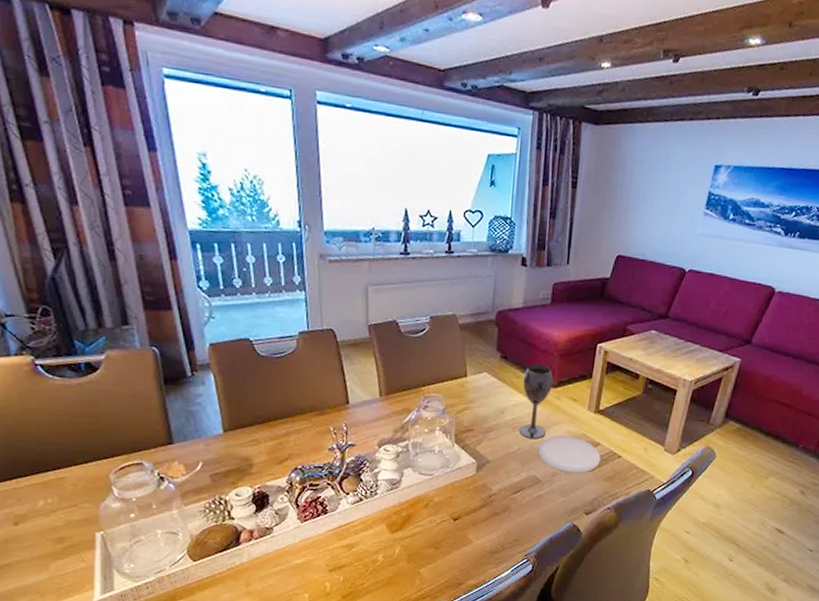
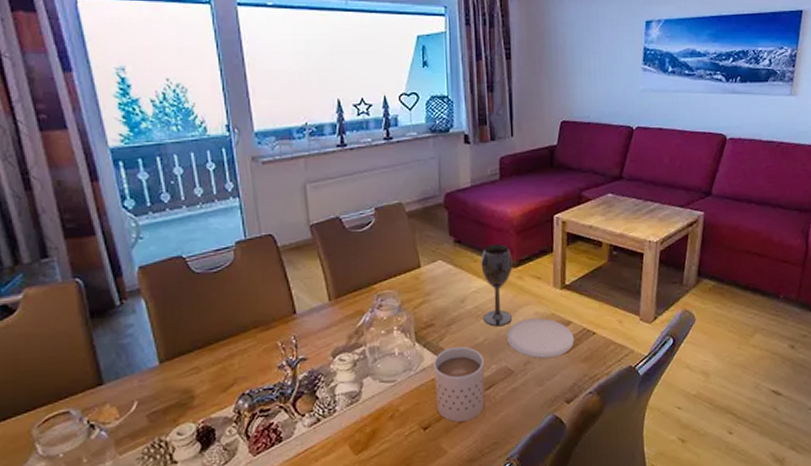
mug: none [466,452,515,518] -> present [434,346,485,422]

